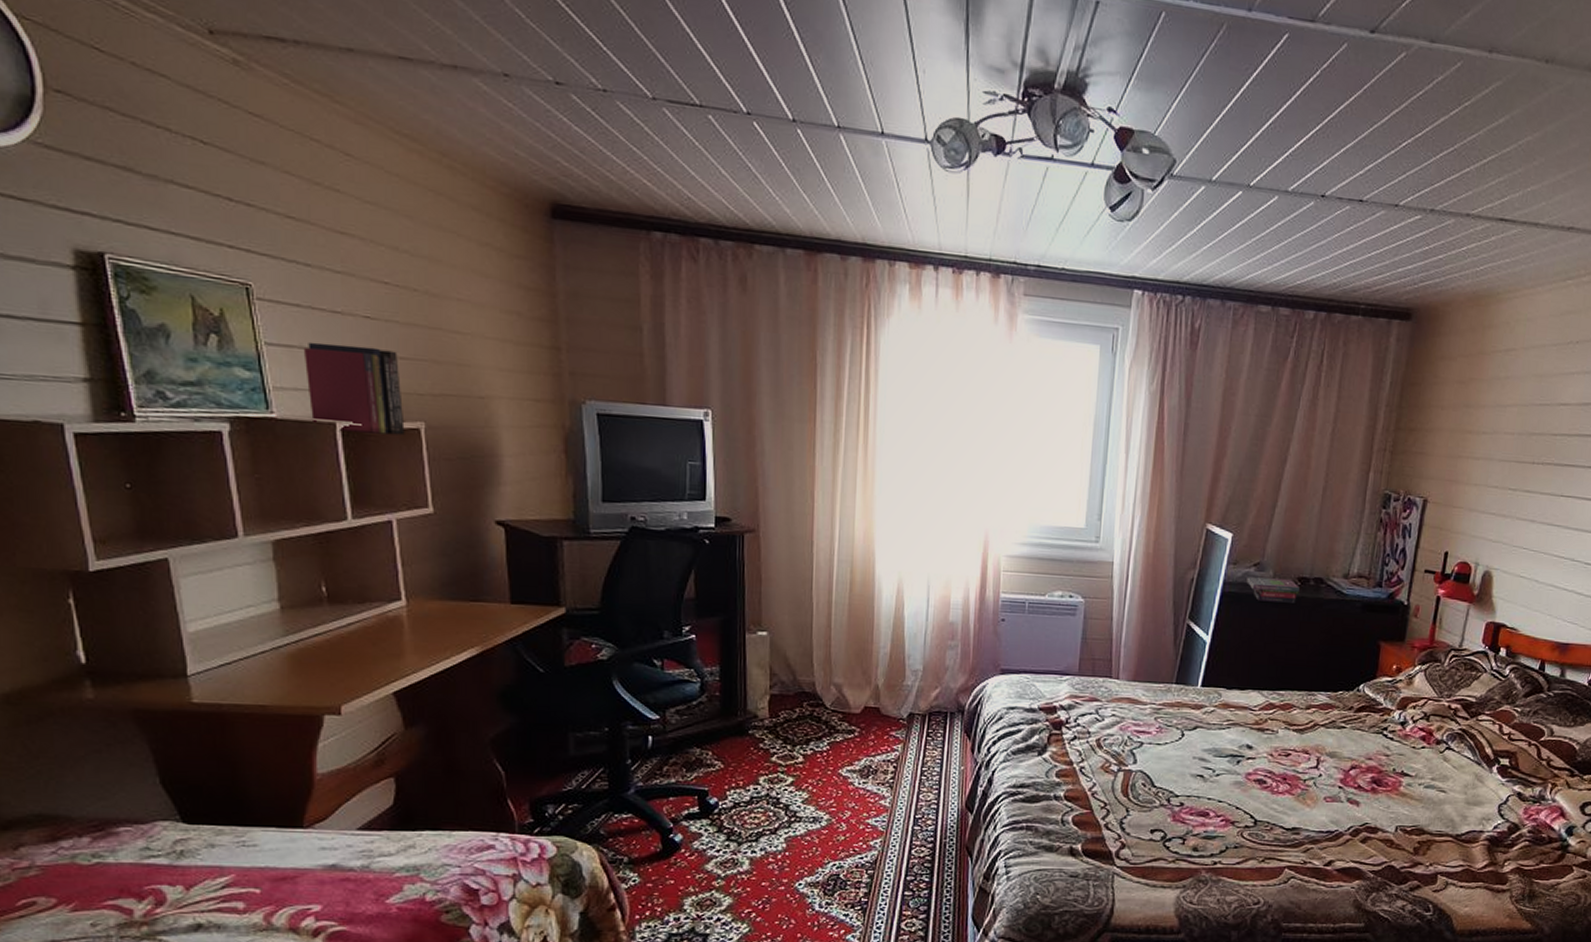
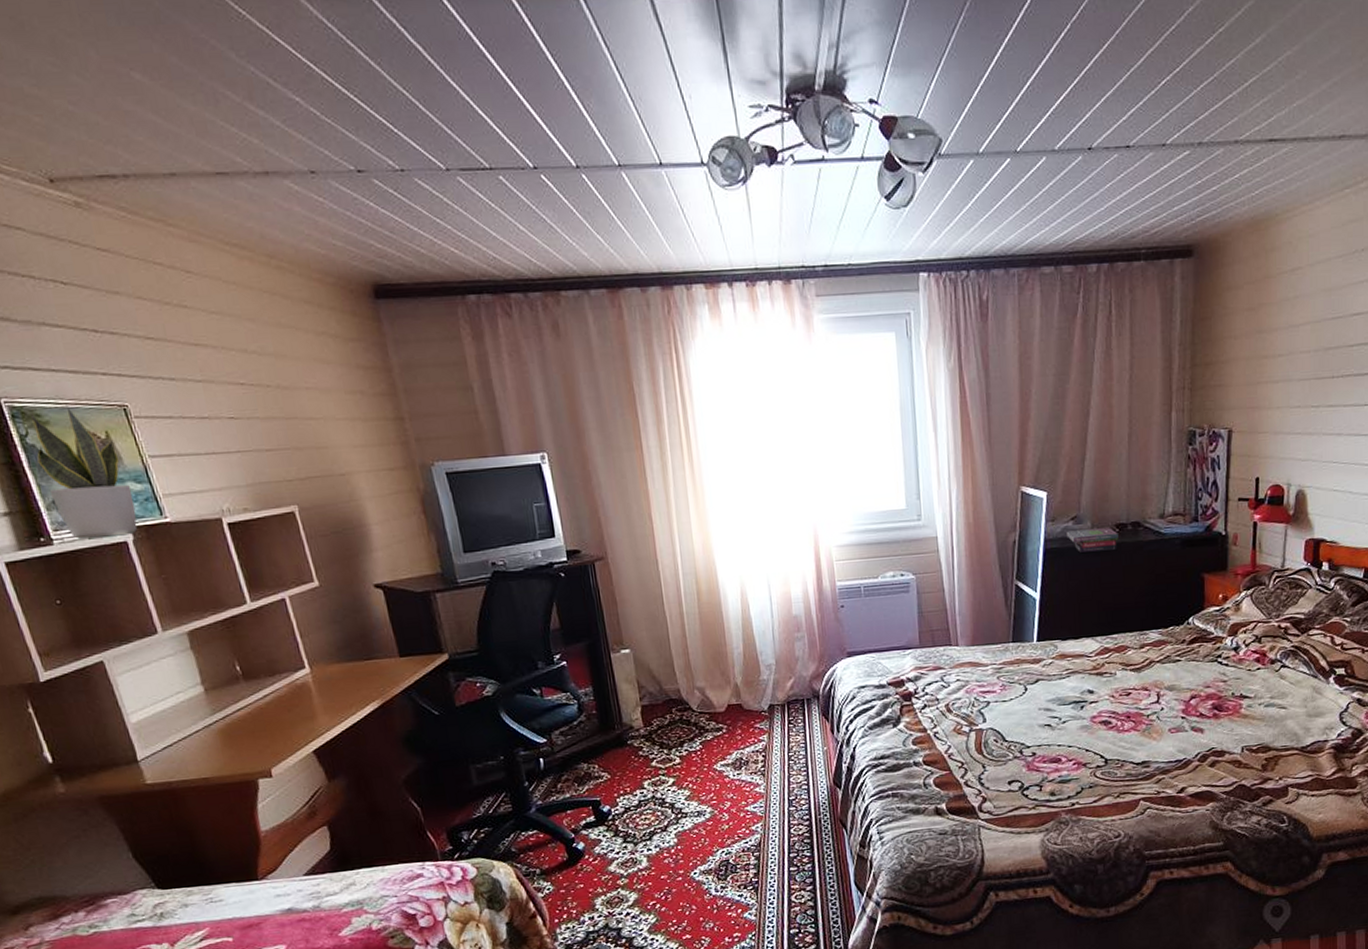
potted plant: none [135,272,239,425] -> present [31,404,138,539]
books: present [305,342,405,436] -> none [183,444,283,525]

